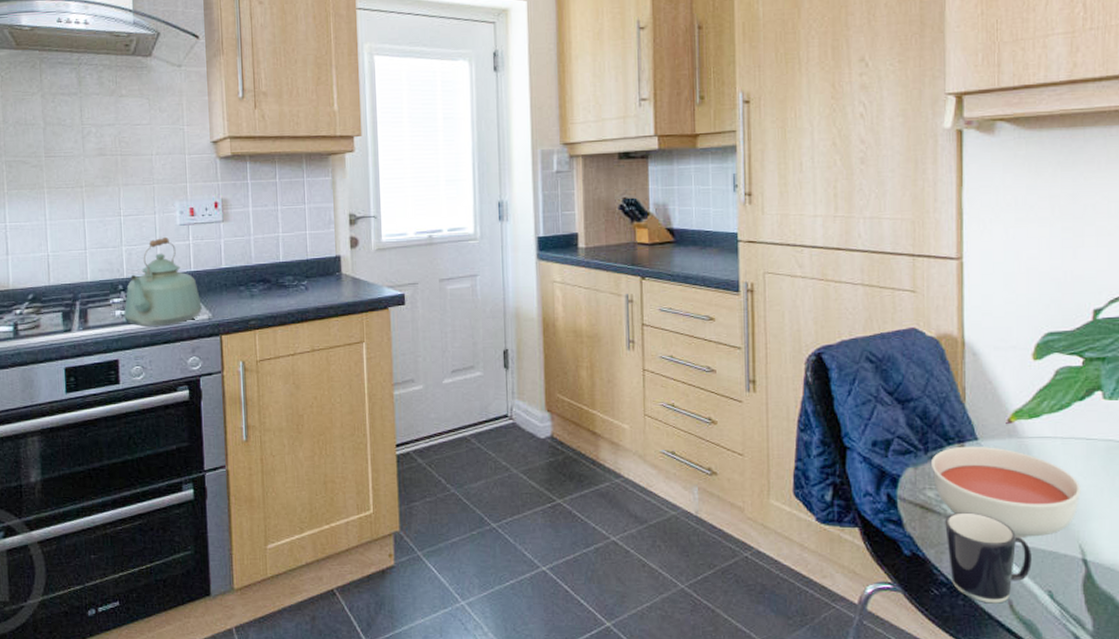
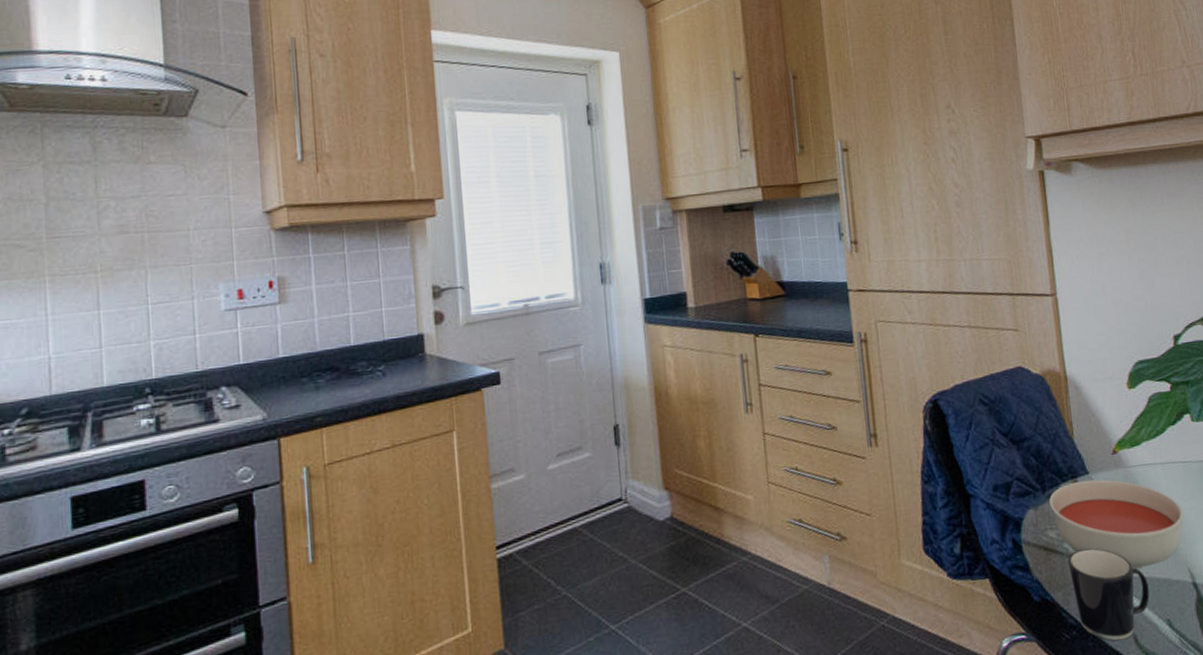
kettle: present [124,236,202,328] -> none [152,325,254,437]

